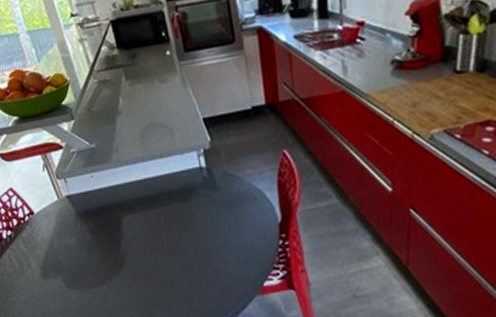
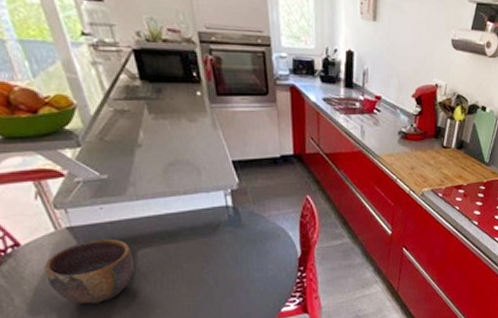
bowl: none [51,205,121,270] -> present [44,238,135,304]

